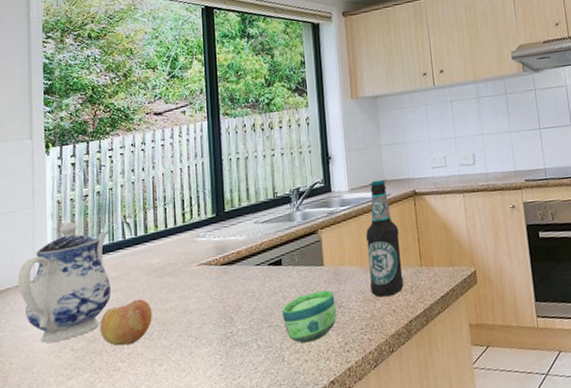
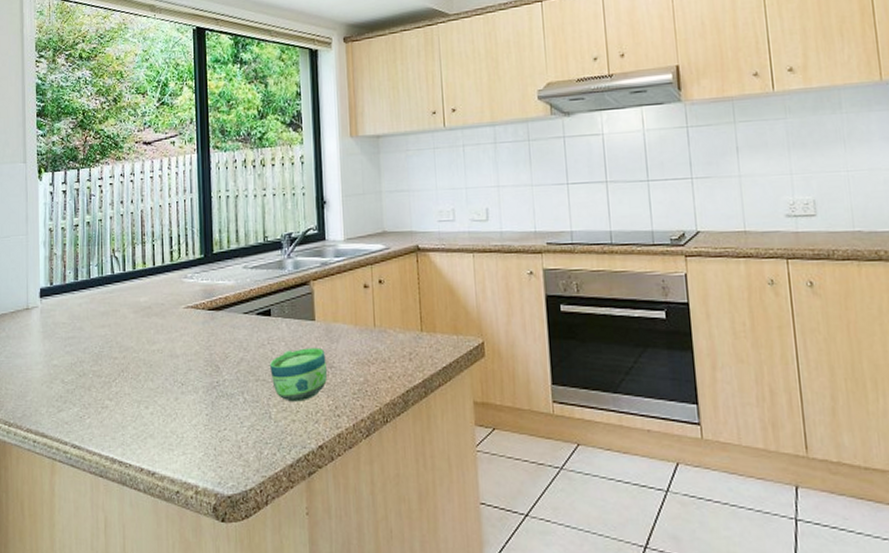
teapot: present [18,222,112,343] -> none [12,252,100,372]
fruit: present [99,299,152,347] -> none [88,337,139,384]
bottle: present [366,179,404,298] -> none [362,231,402,361]

